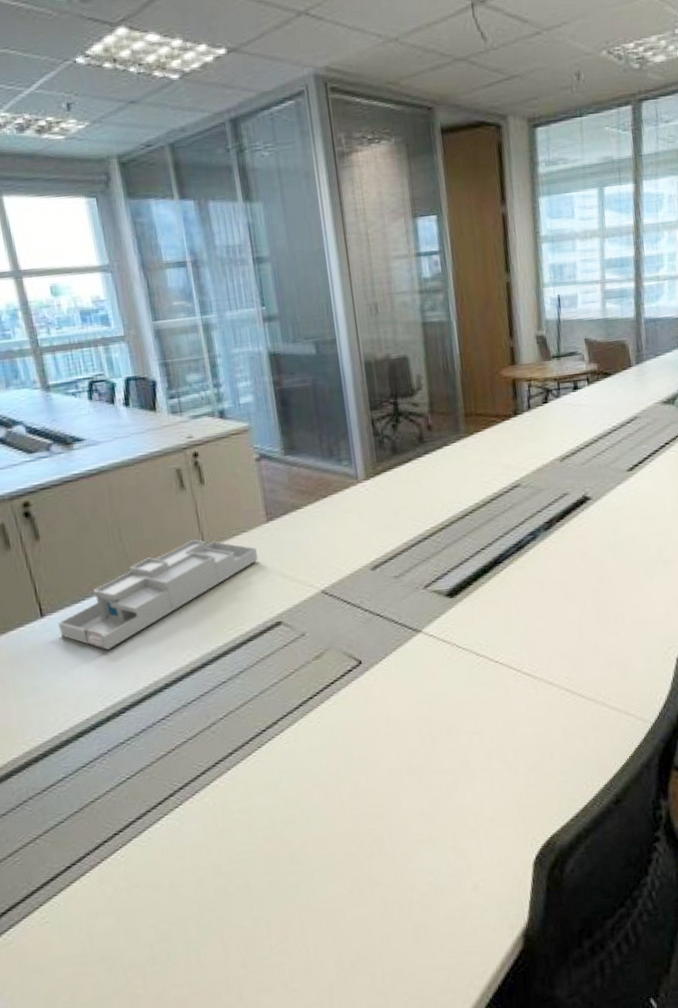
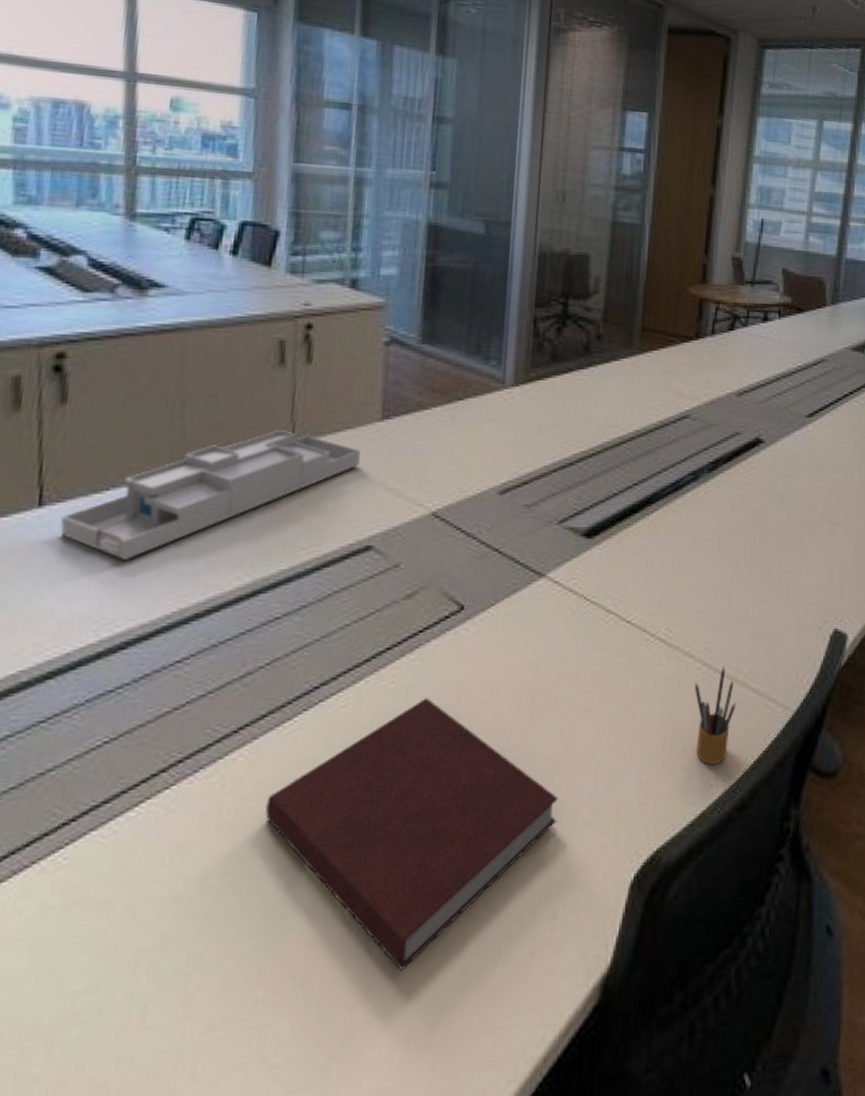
notebook: none [246,732,466,927] -> present [264,697,559,972]
pencil box: none [562,691,600,770] -> present [695,666,736,765]

